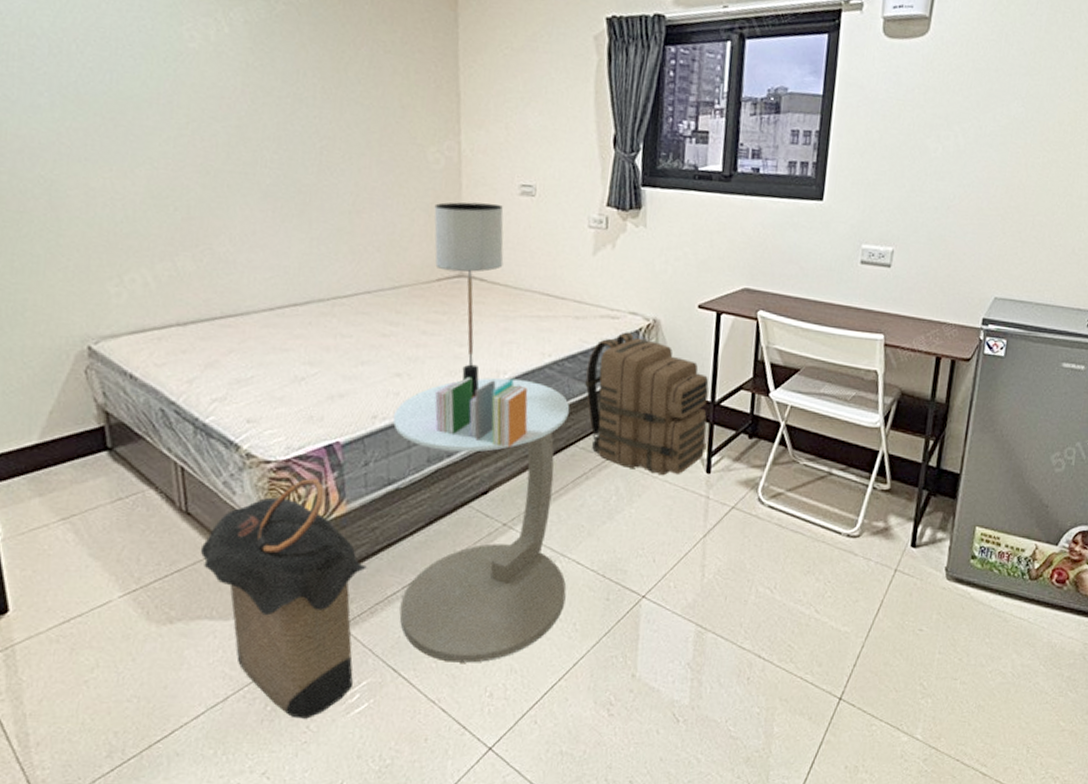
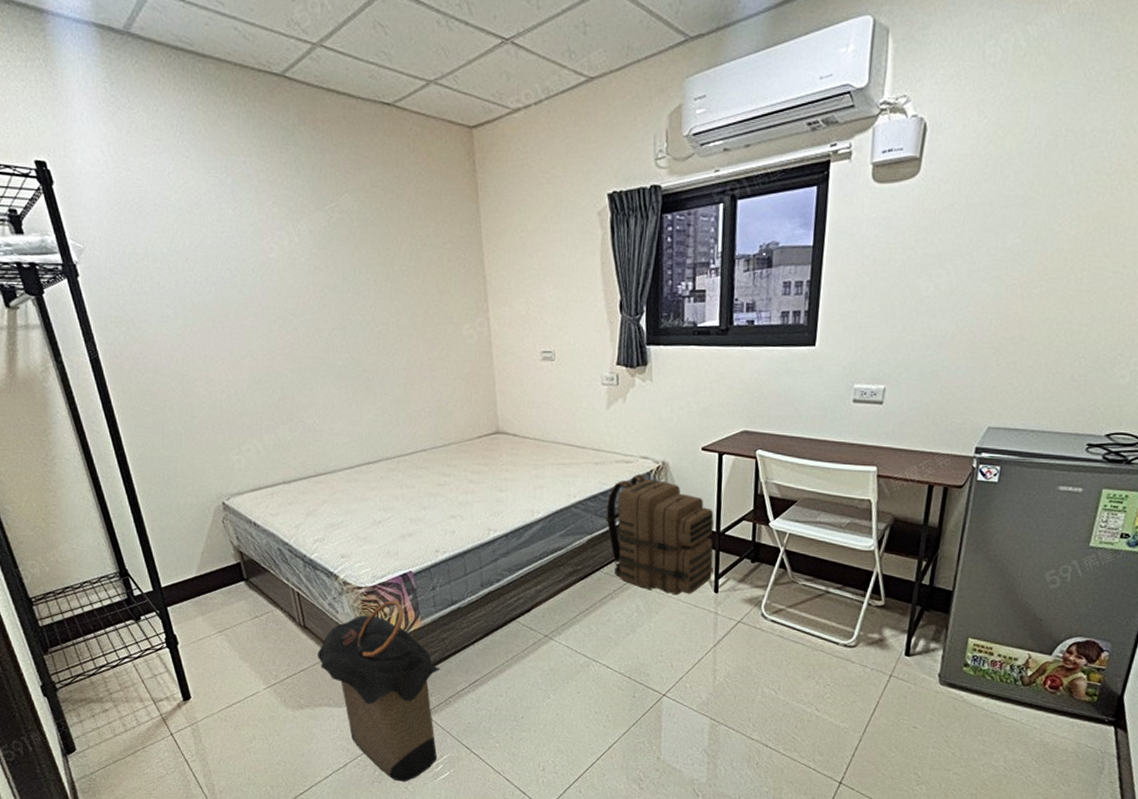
side table: present [392,377,570,663] -> none [451,516,599,744]
table lamp: present [434,202,504,400] -> none [471,369,531,535]
book: present [435,376,528,447] -> none [483,516,560,573]

